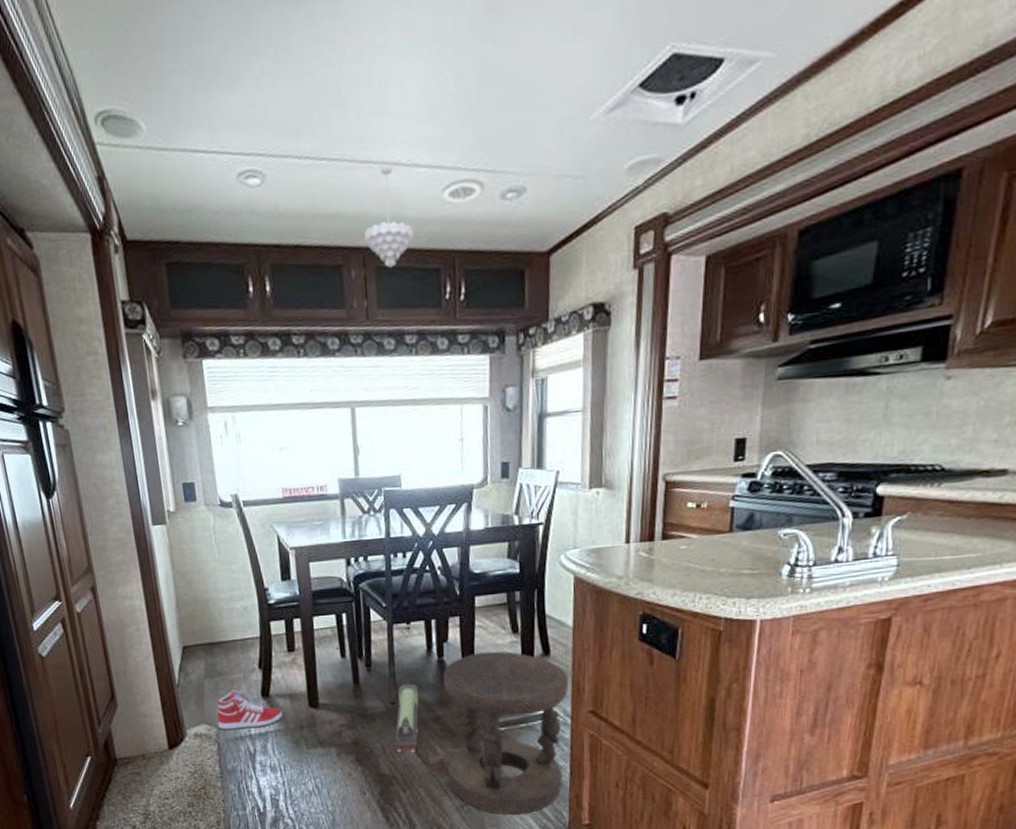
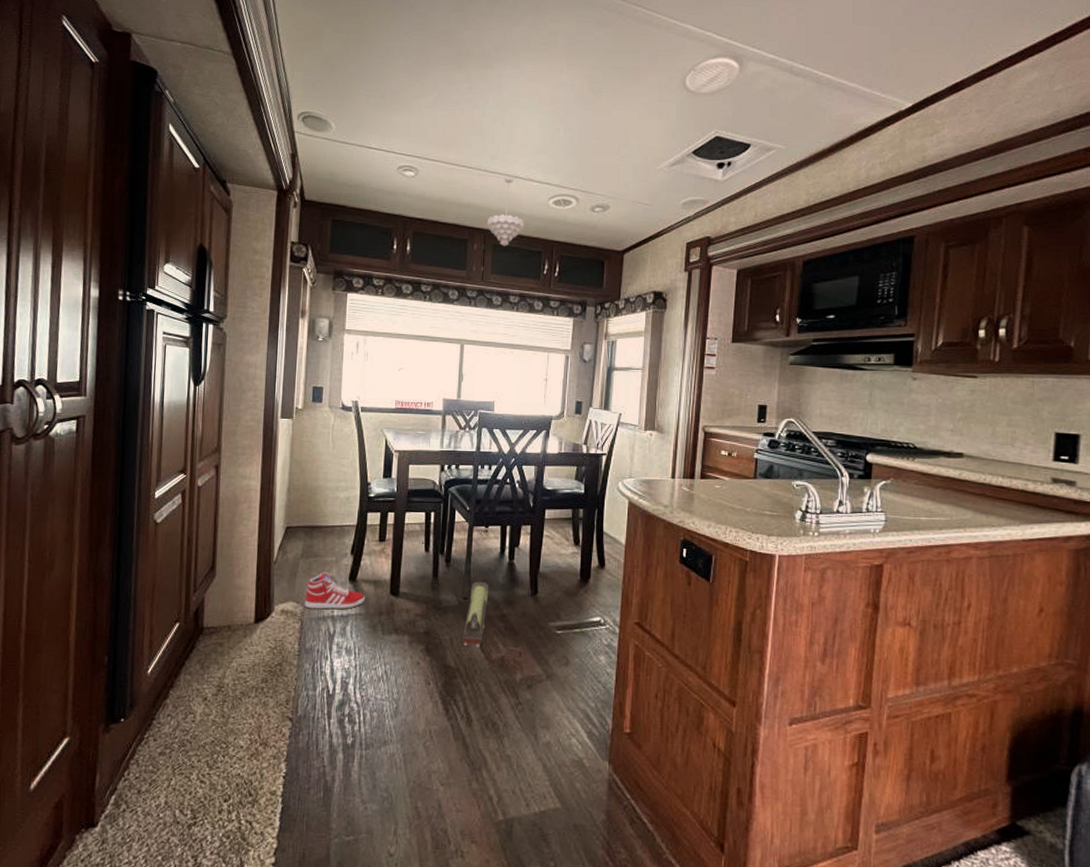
stool: present [443,651,569,815] -> none [506,559,619,718]

